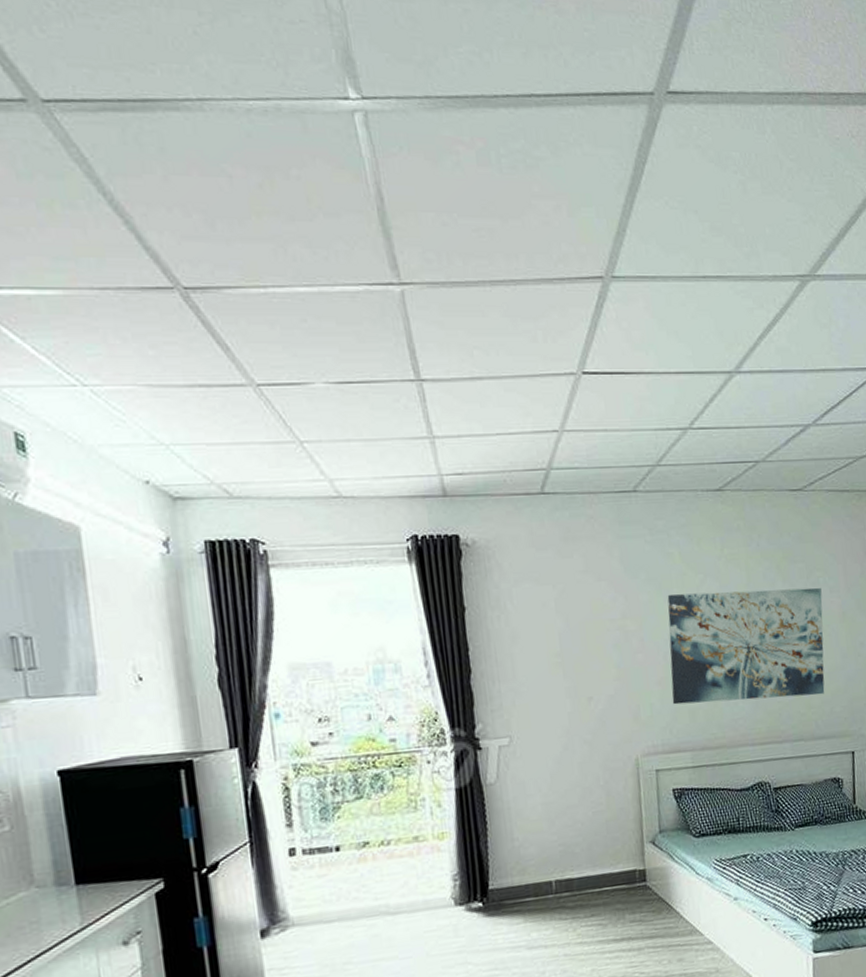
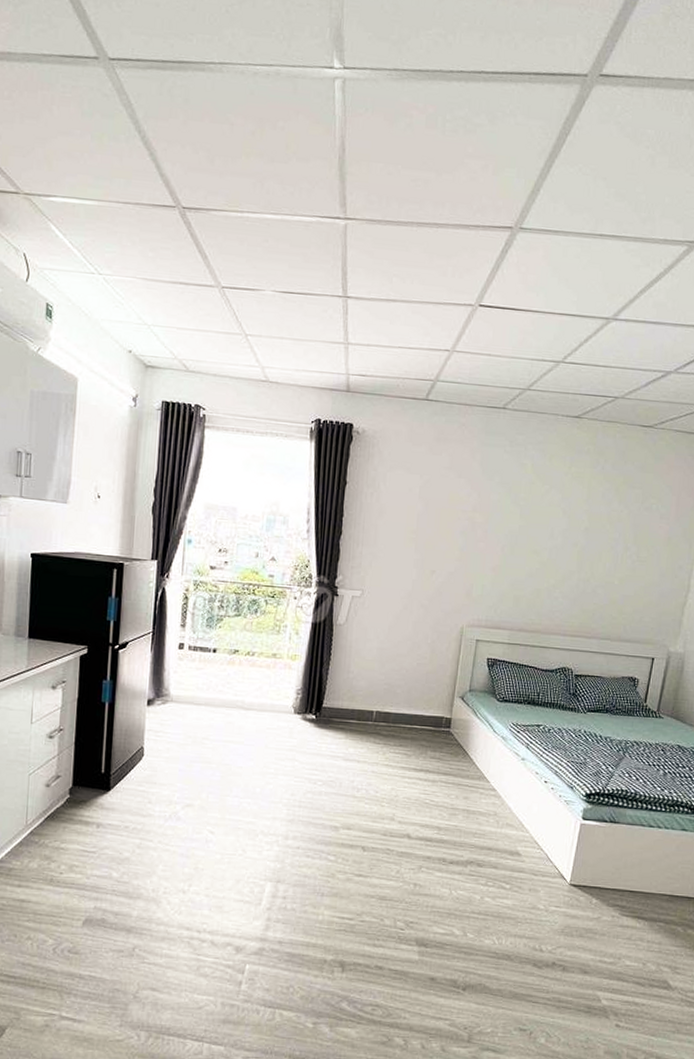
wall art: present [667,587,825,705] -> none [501,497,653,605]

